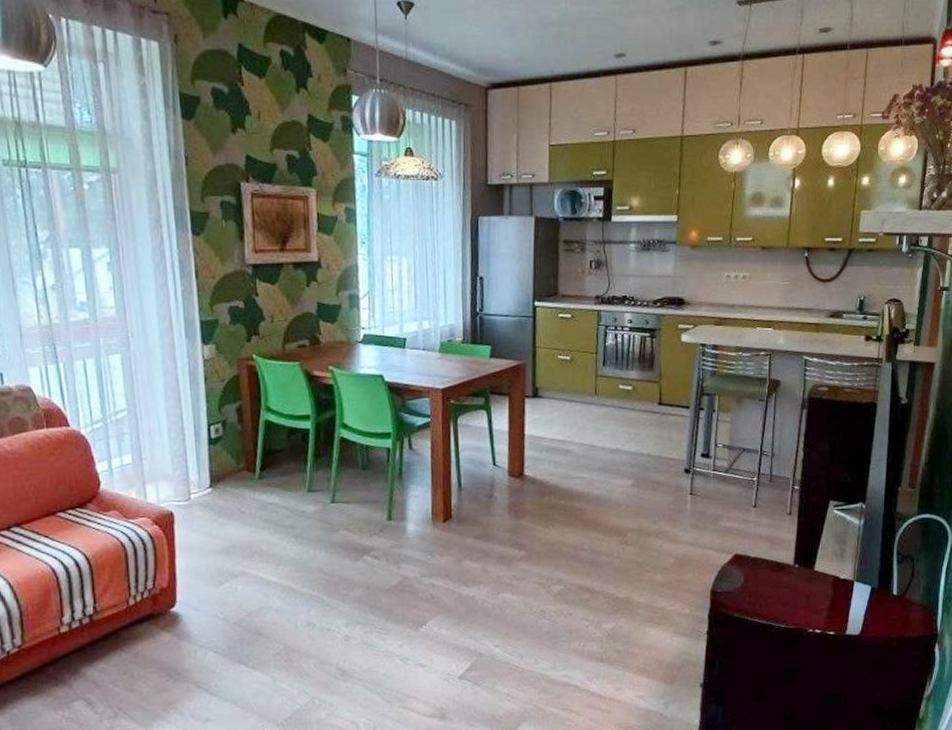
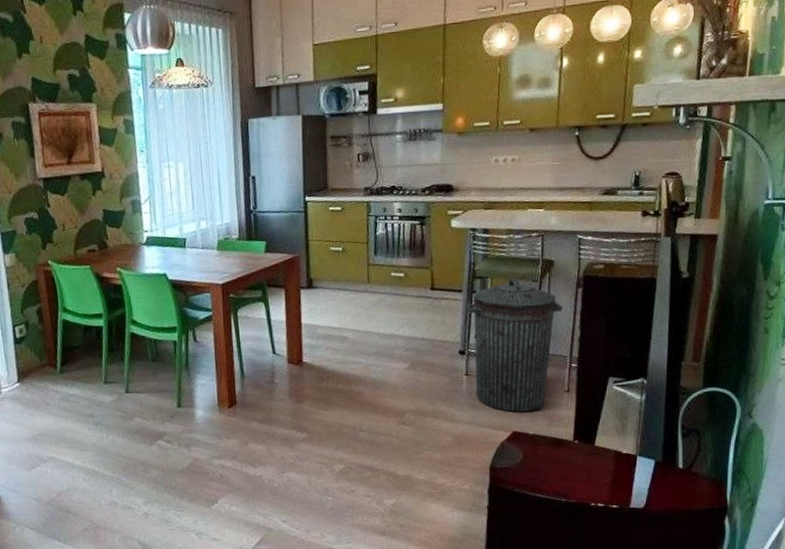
trash can: none [692,396,788,534] -> present [465,278,563,412]

